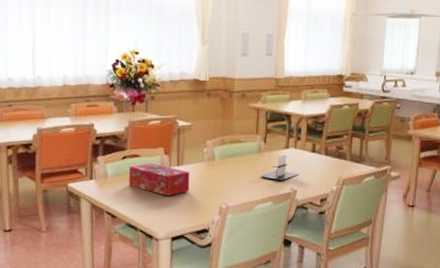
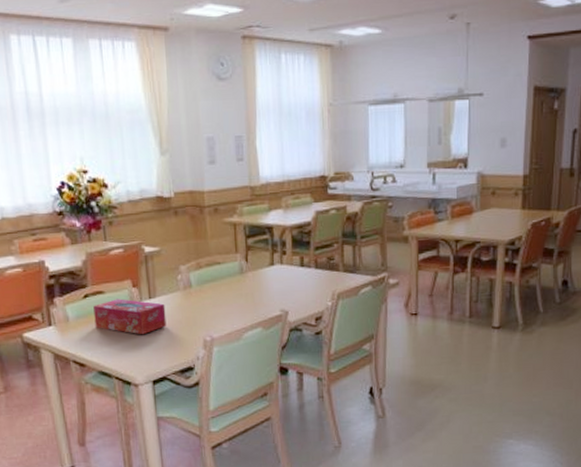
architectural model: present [259,153,299,181] -> none [244,271,288,302]

